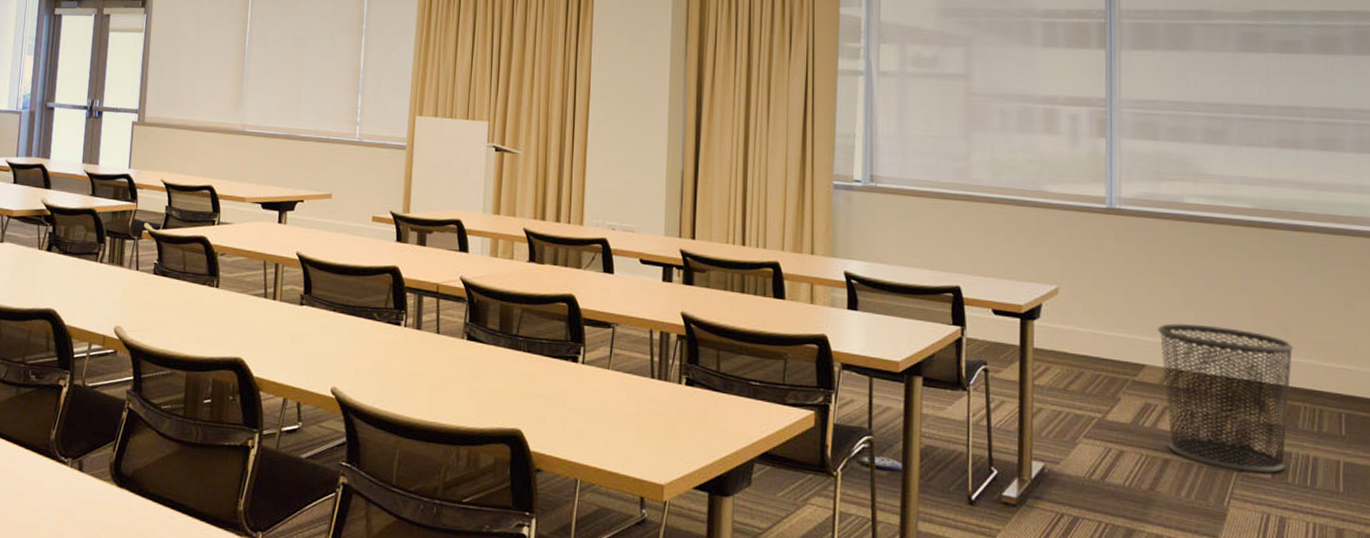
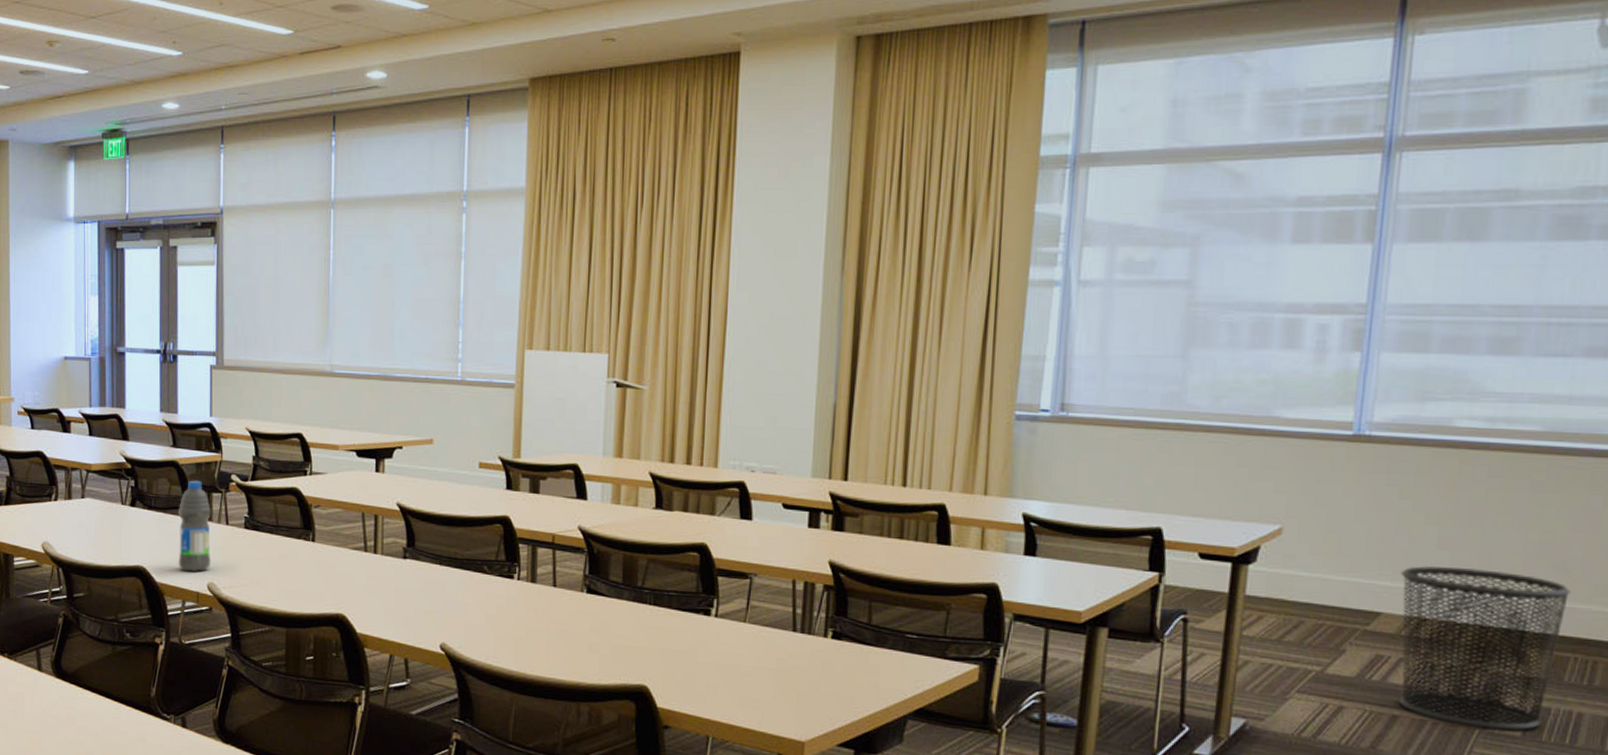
water bottle: none [87,227,123,316] -> present [178,480,211,572]

